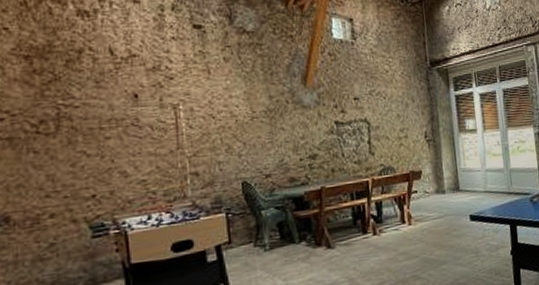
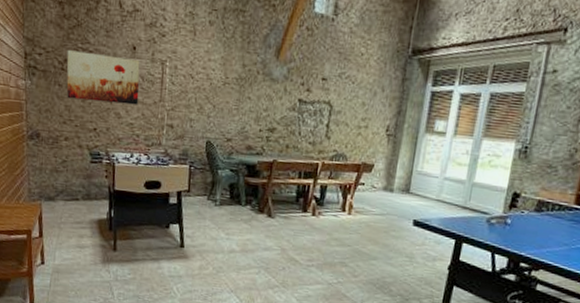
wall art: none [42,108,150,166] -> present [66,50,140,105]

